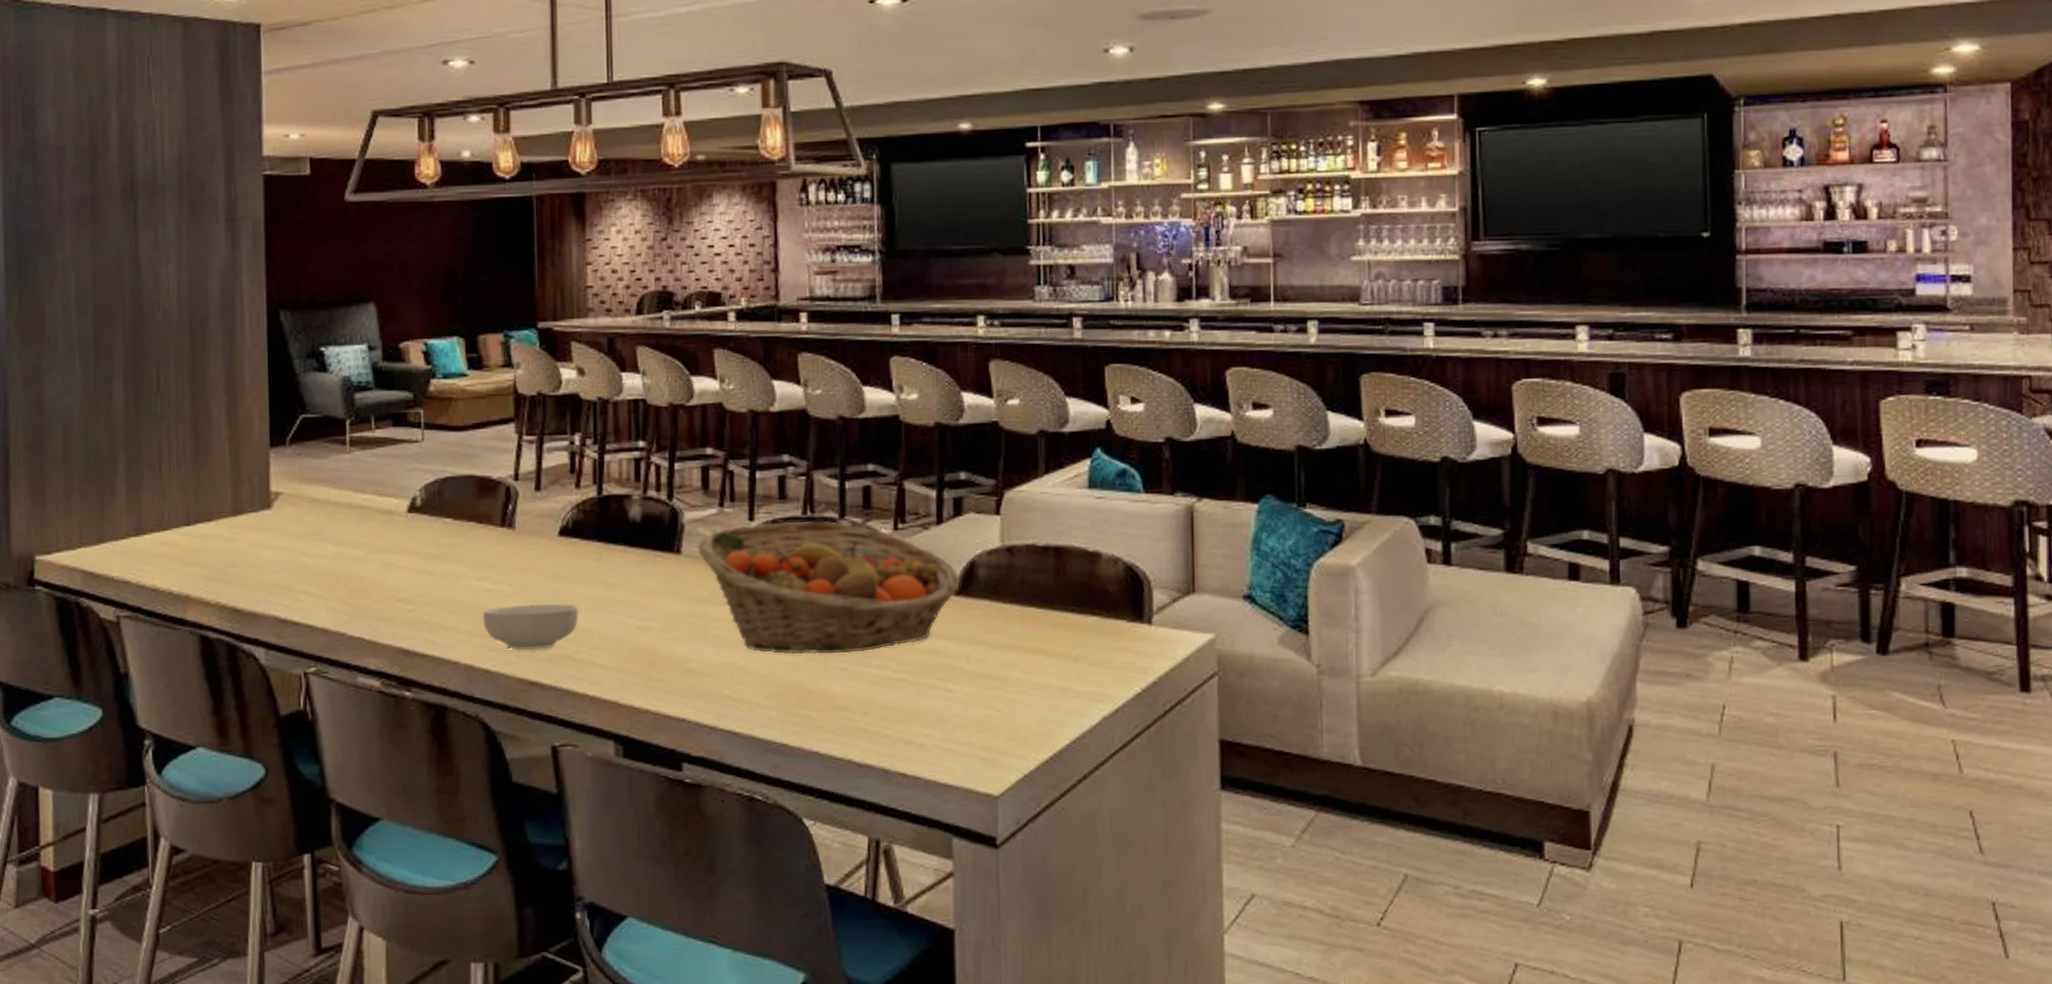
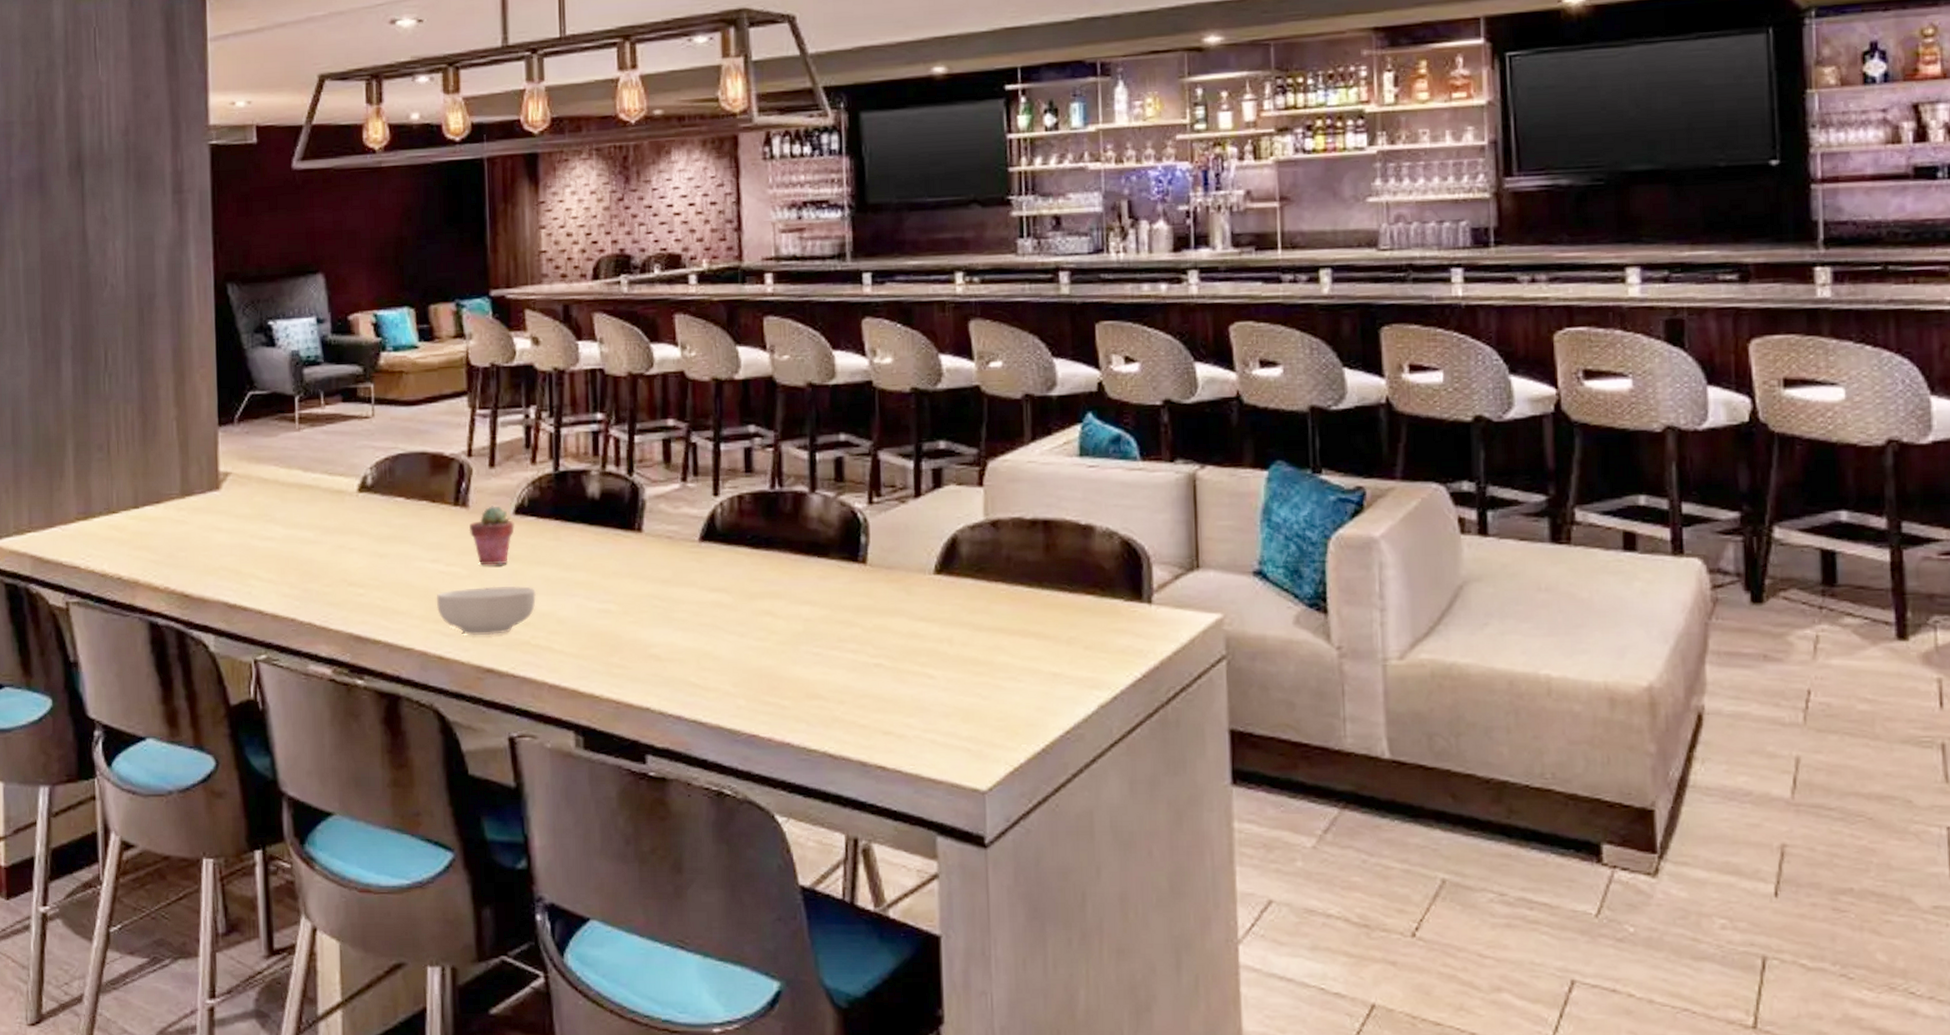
potted succulent: none [515,527,559,584] -> present [469,506,515,566]
fruit basket: present [697,521,961,654] -> none [659,495,942,639]

